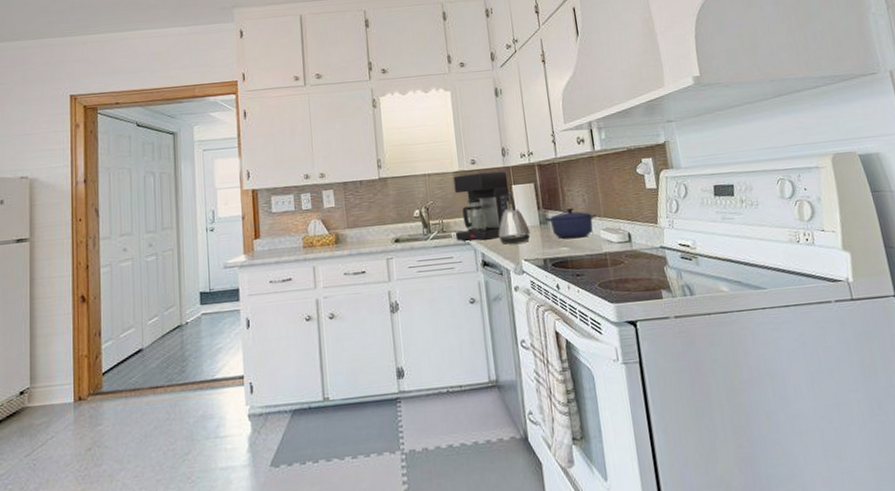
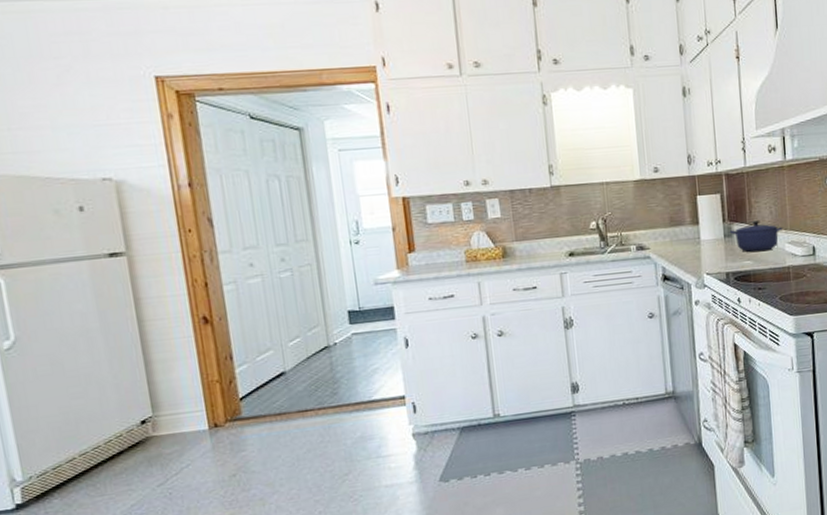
coffee maker: present [453,171,511,241] -> none [634,180,695,255]
kettle: present [497,192,530,245] -> none [680,203,714,258]

